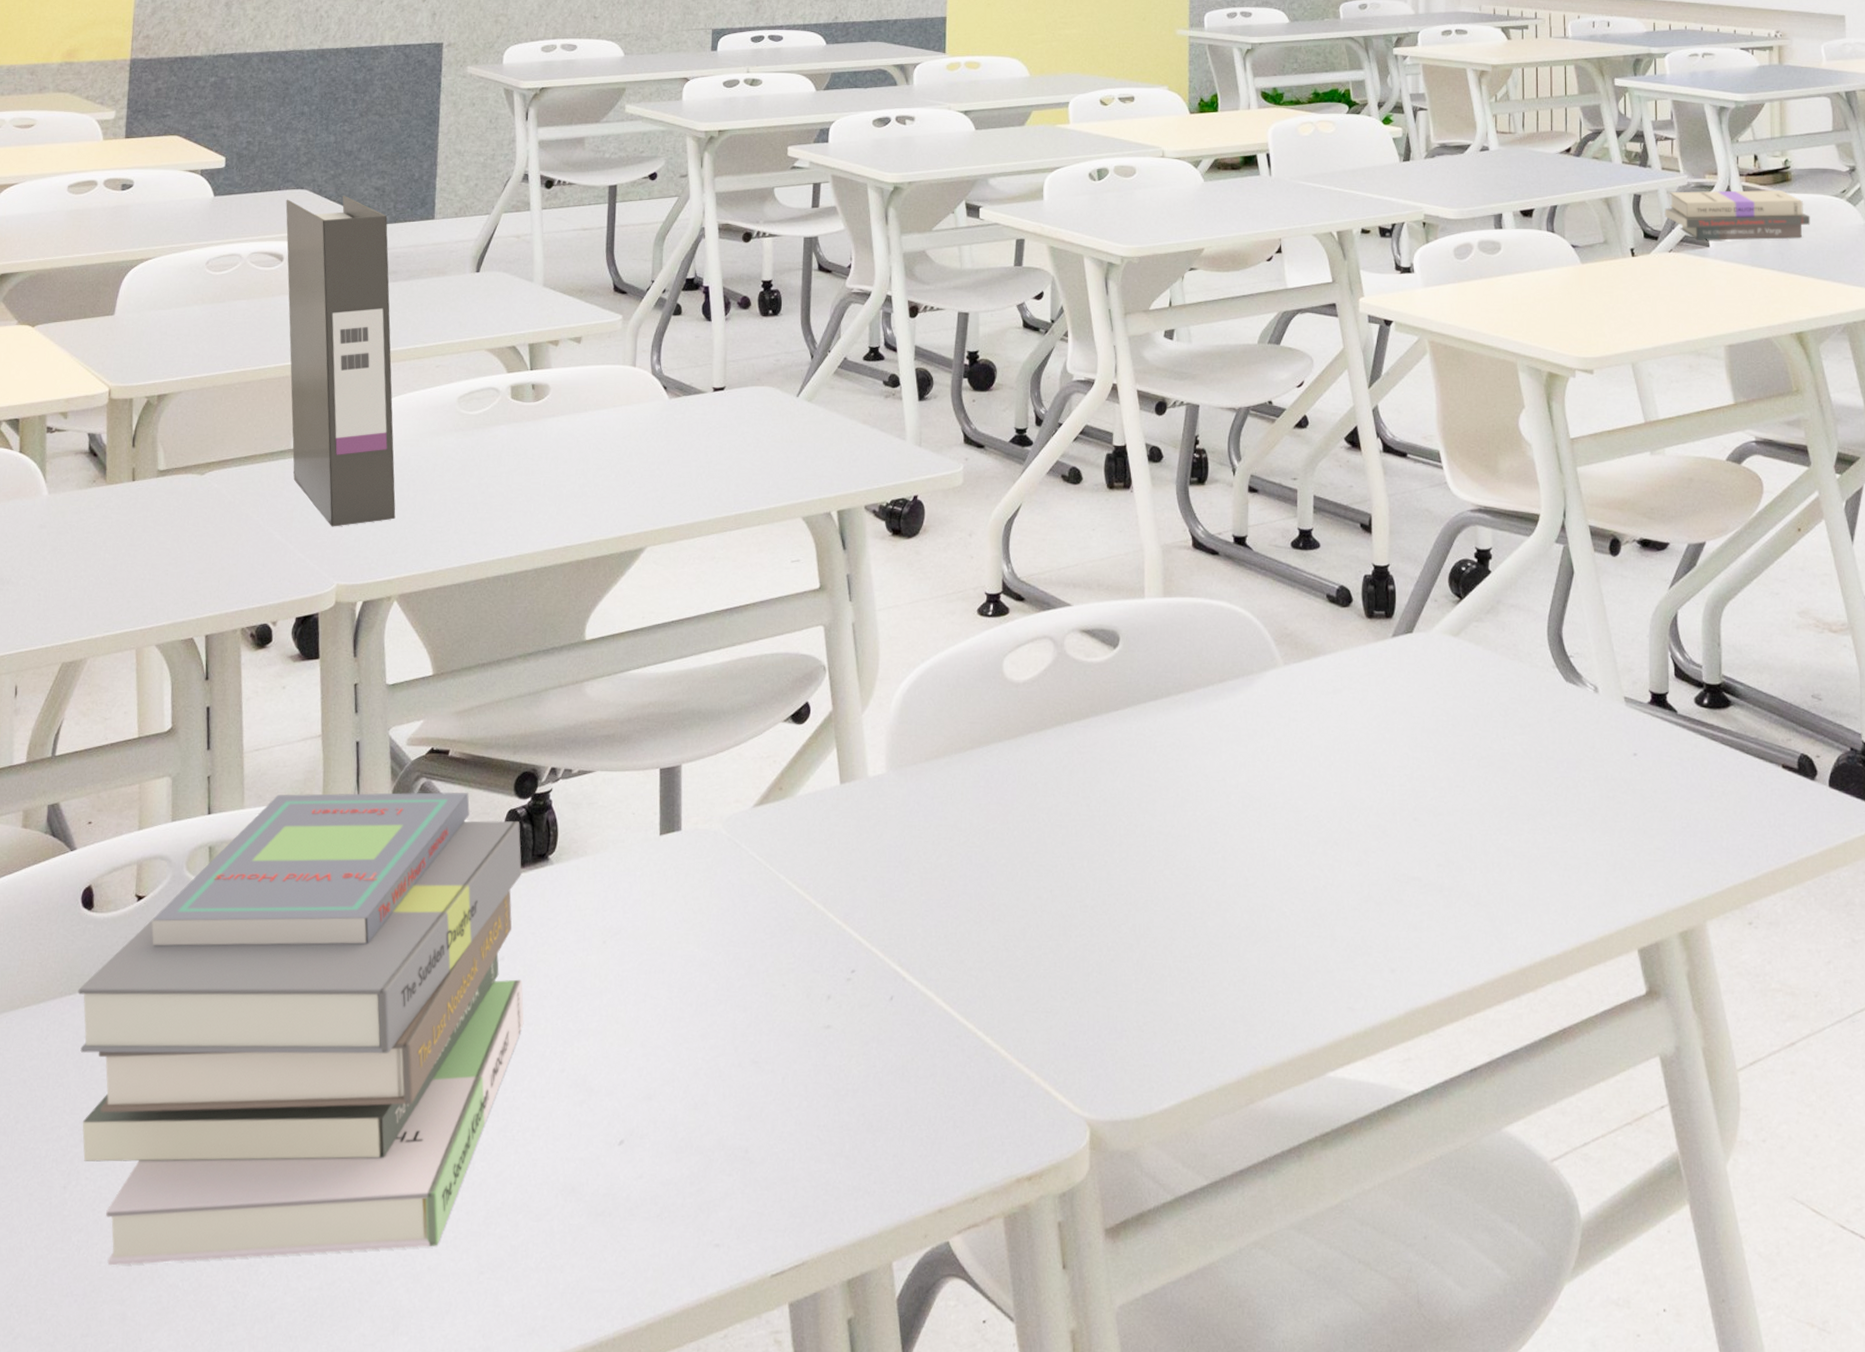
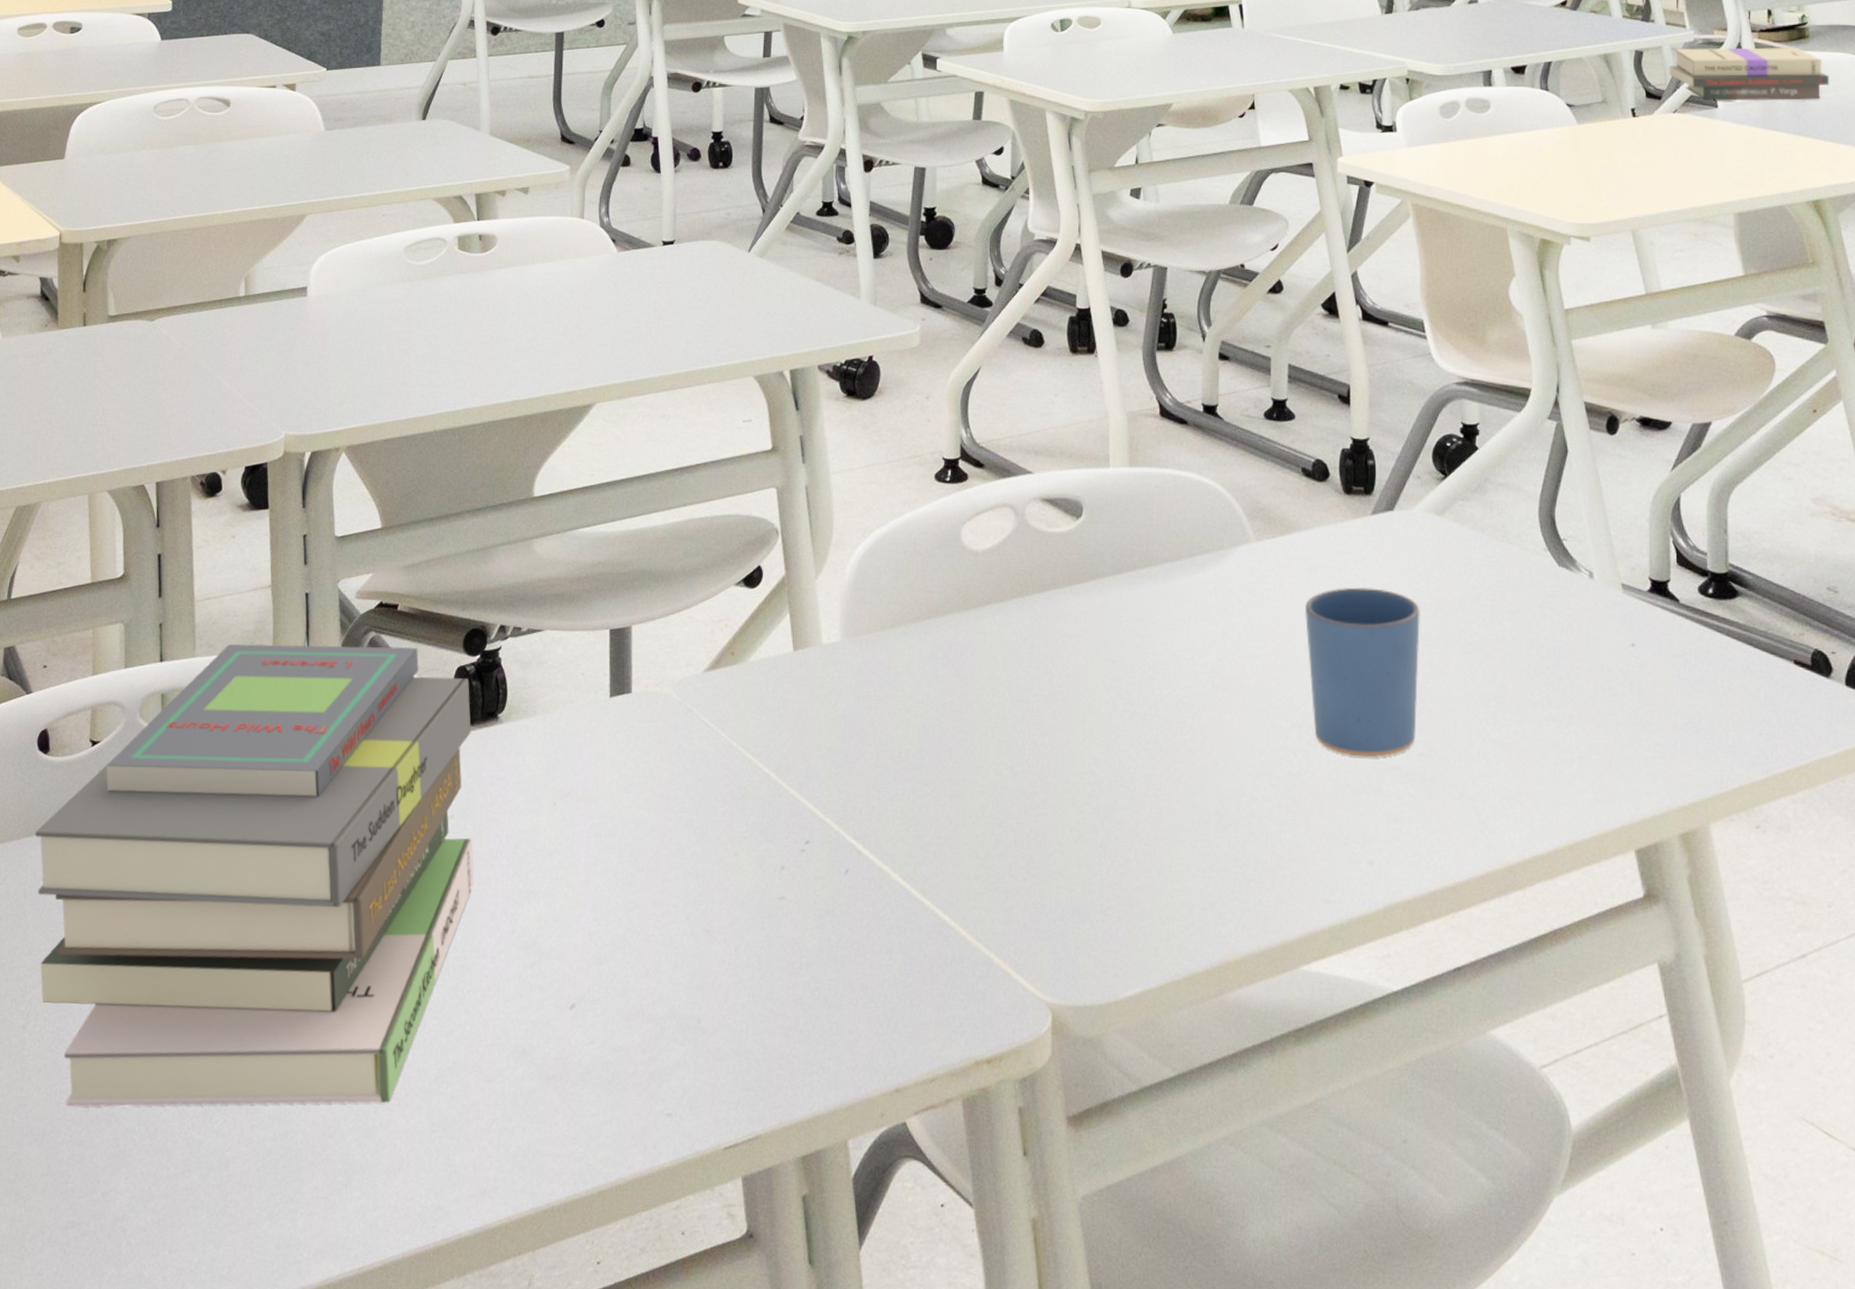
binder: present [285,195,396,527] -> none [232,40,344,376]
mug: none [1329,707,1438,870] -> present [1304,587,1420,758]

